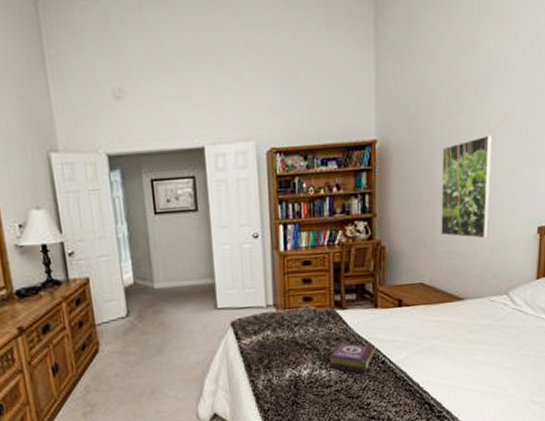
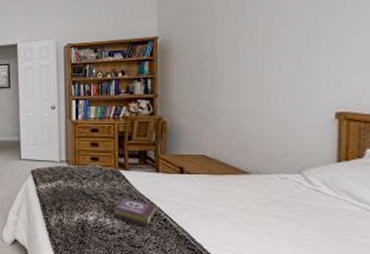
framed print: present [441,134,493,239] -> none [223,29,277,120]

